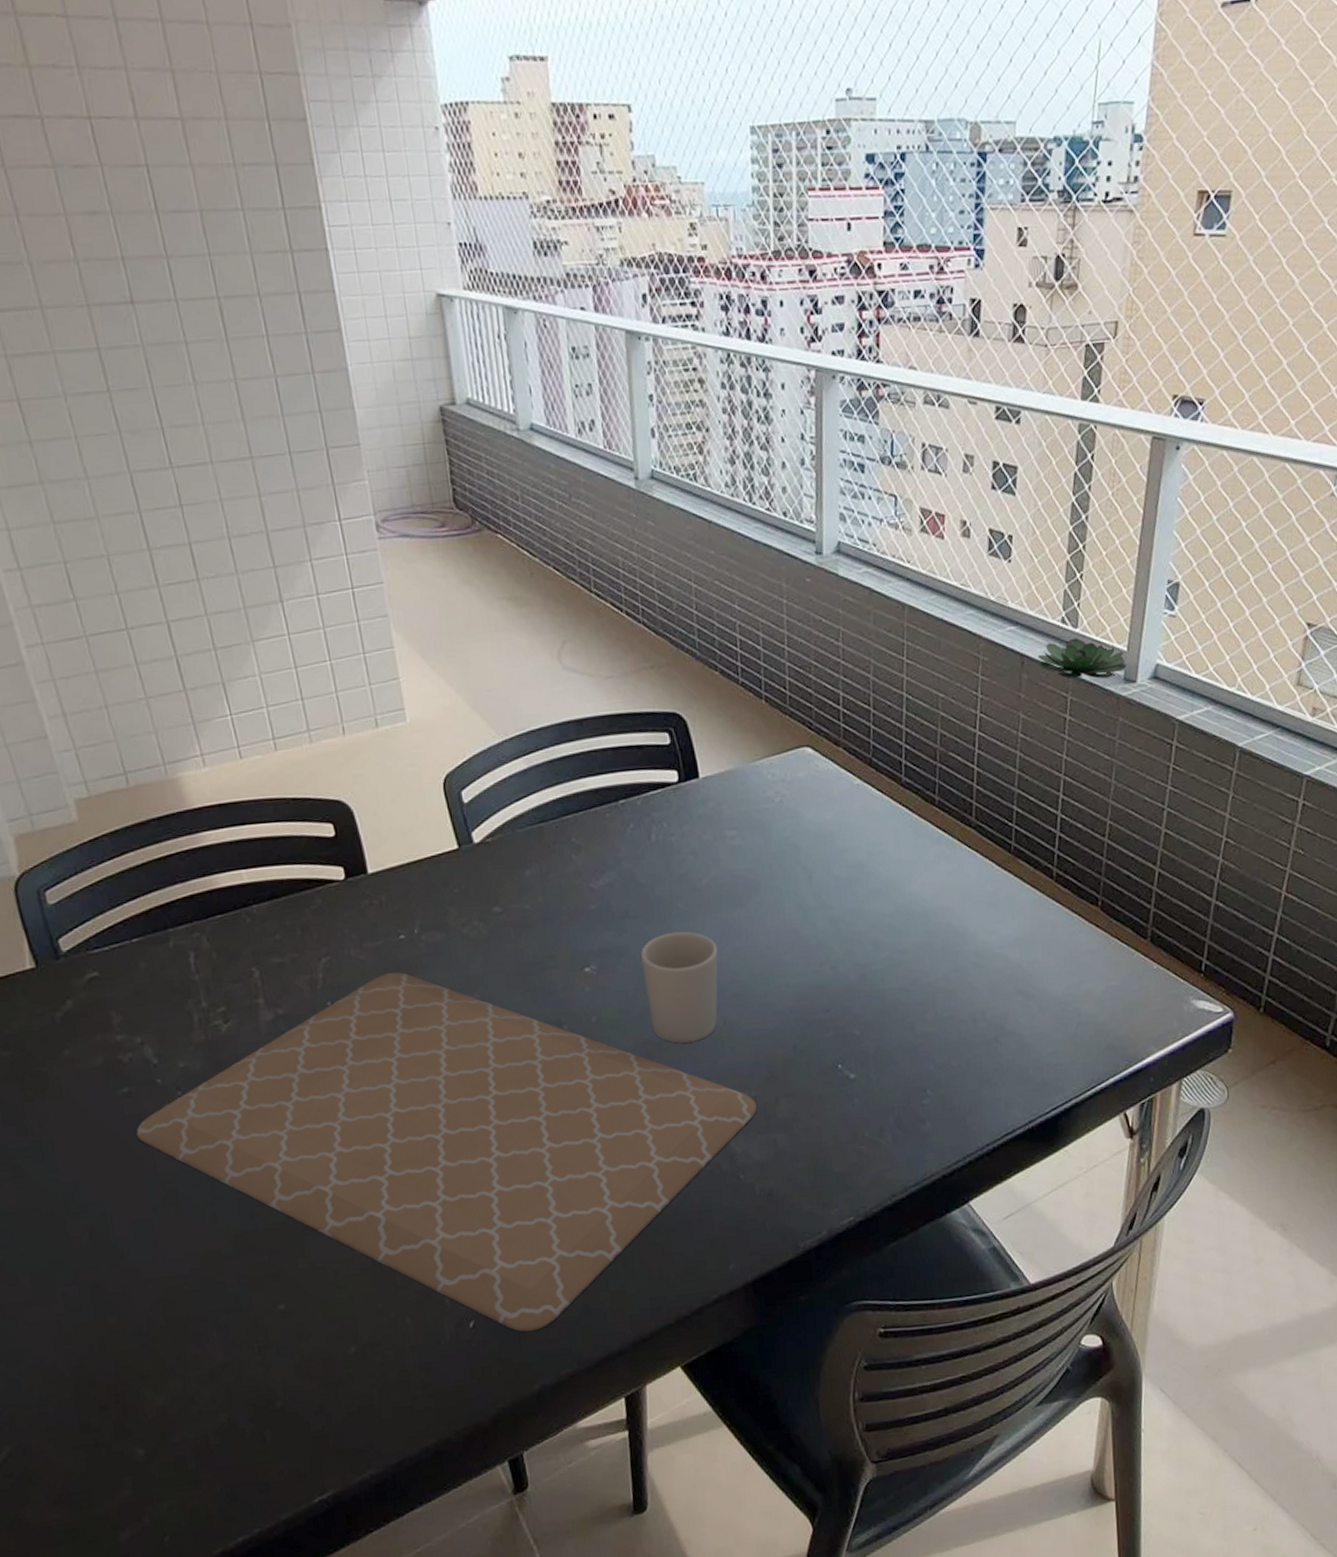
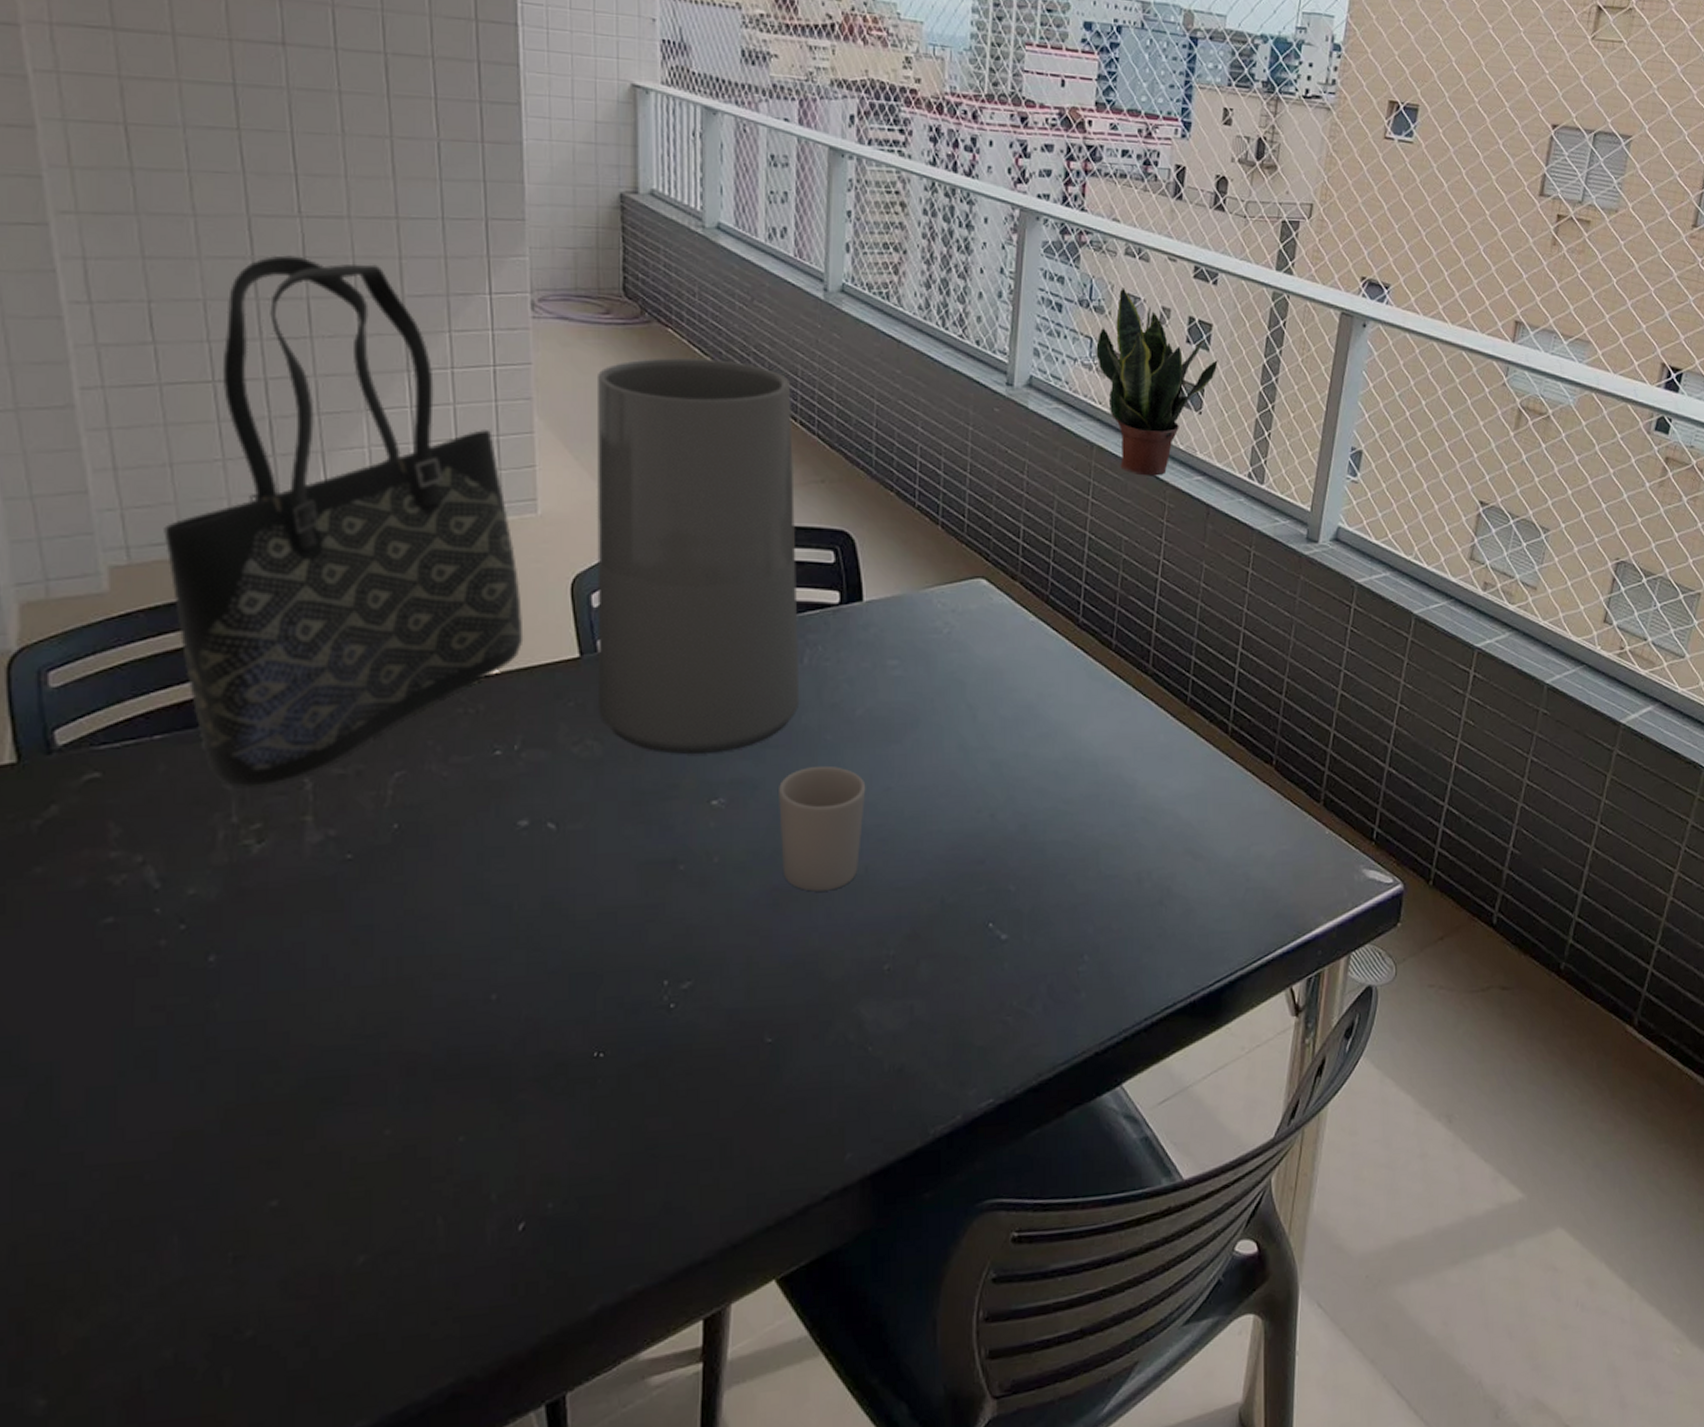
tote bag: none [110,504,410,977] -> present [164,255,524,787]
placemat: present [136,972,757,1332] -> none [115,794,894,1237]
vase: none [441,559,652,929] -> present [597,358,800,755]
potted plant: none [900,437,1025,632] -> present [1096,286,1218,476]
succulent plant: present [1037,638,1126,679] -> none [1223,494,1309,536]

